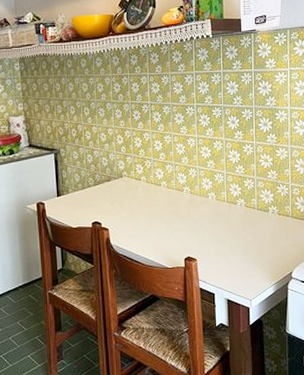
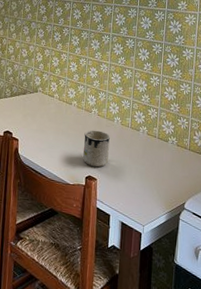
mug: none [178,209,206,247] -> present [83,130,110,168]

